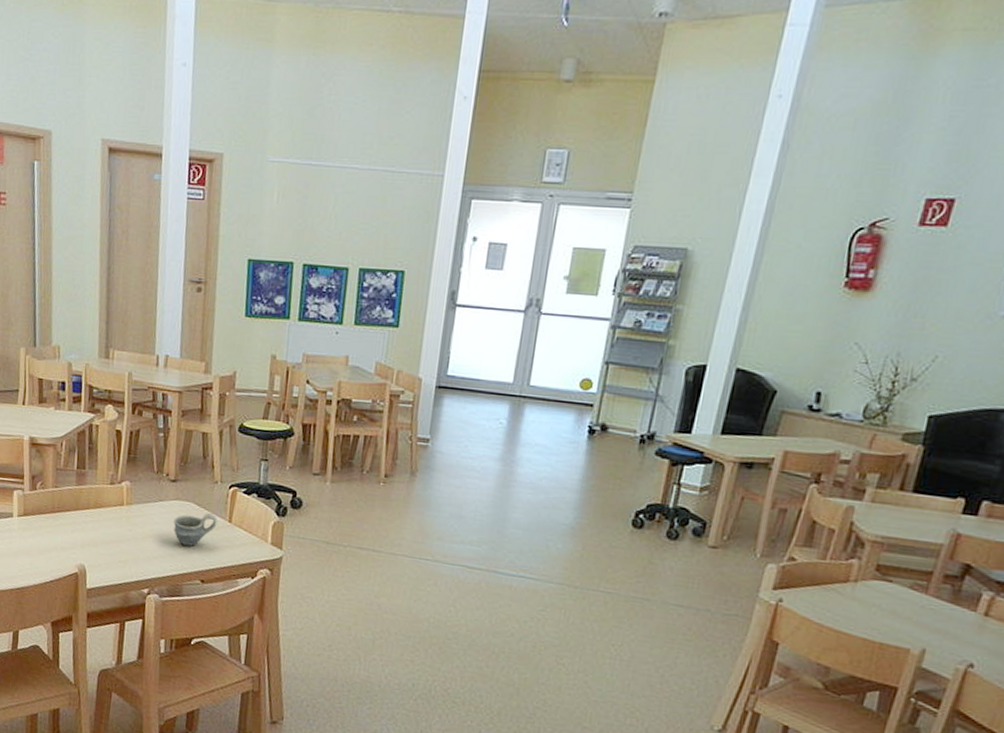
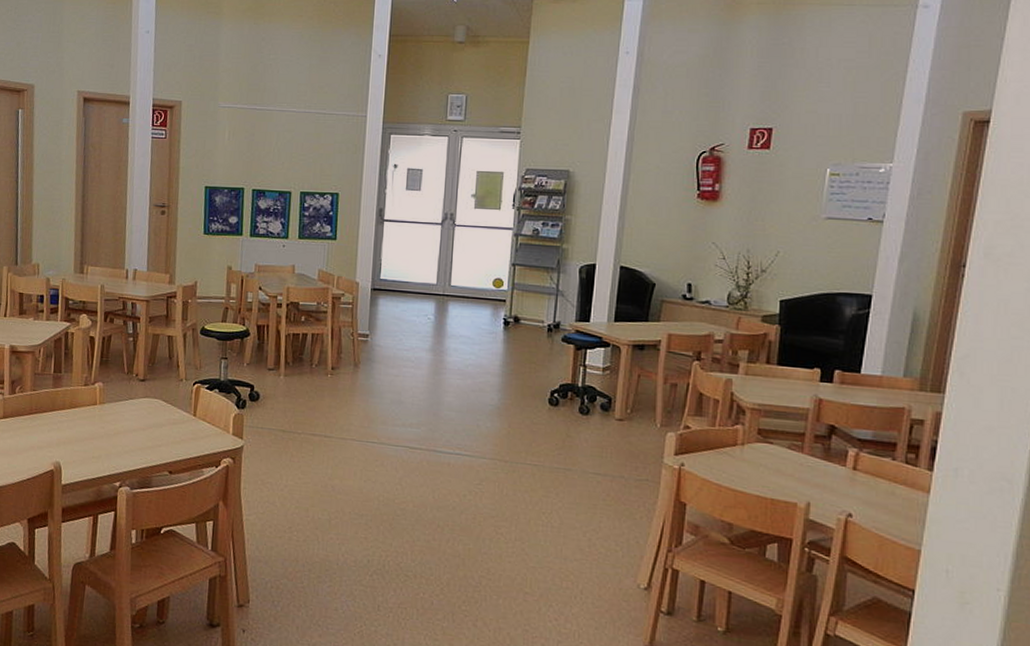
cup: present [173,513,218,546] -> none [142,409,183,440]

